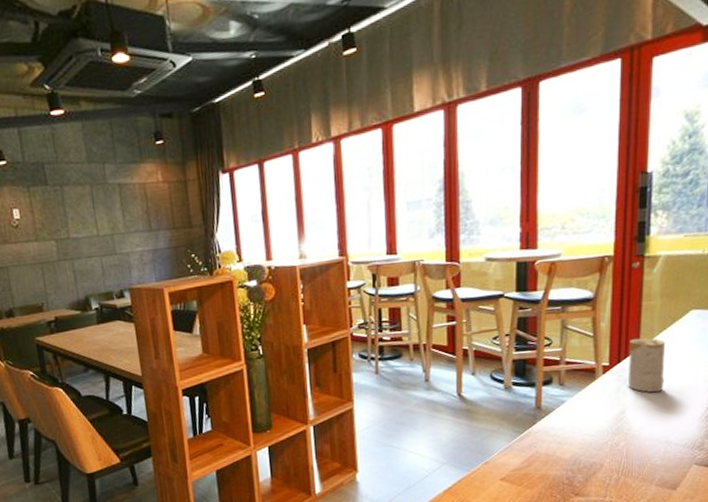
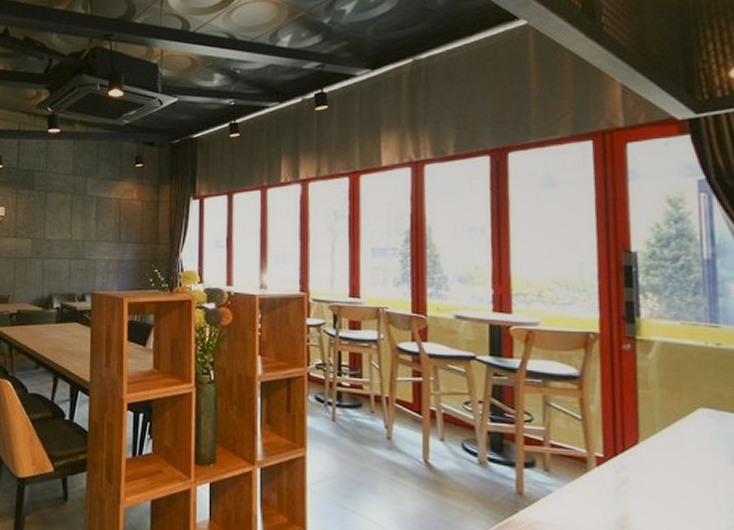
candle: present [628,338,665,393] -> none [627,430,675,501]

